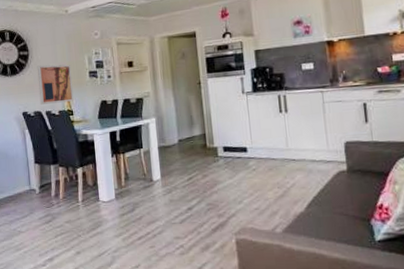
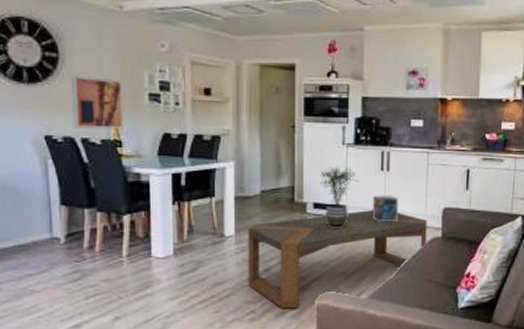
coffee table: none [171,149,333,244] -> present [248,210,427,309]
potted plant: none [226,112,261,168] -> present [320,165,359,228]
decorative box: none [275,134,301,160] -> present [372,195,398,222]

